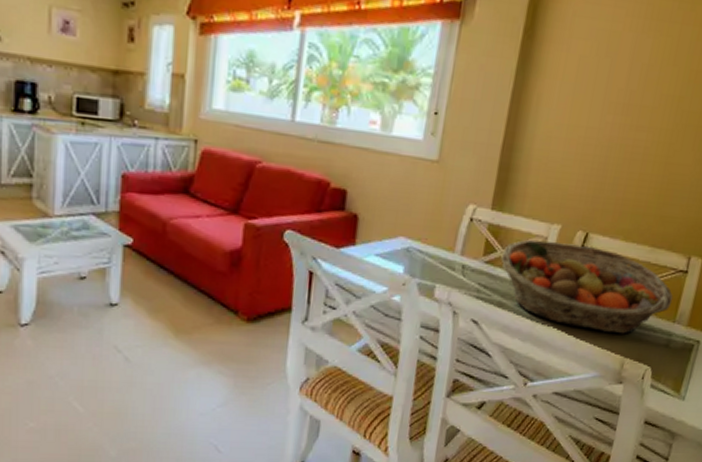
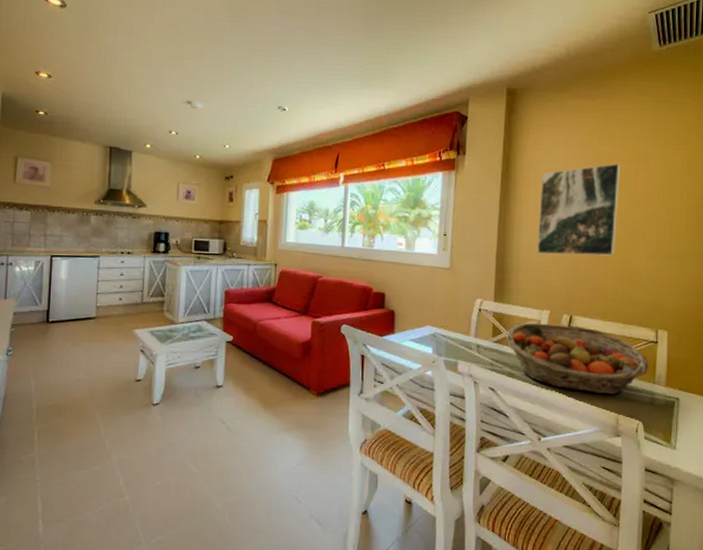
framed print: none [555,26,685,157] -> present [537,163,620,256]

